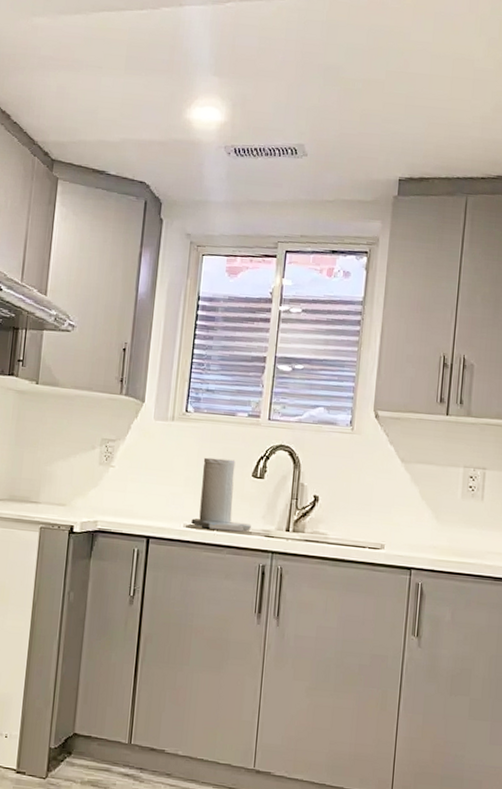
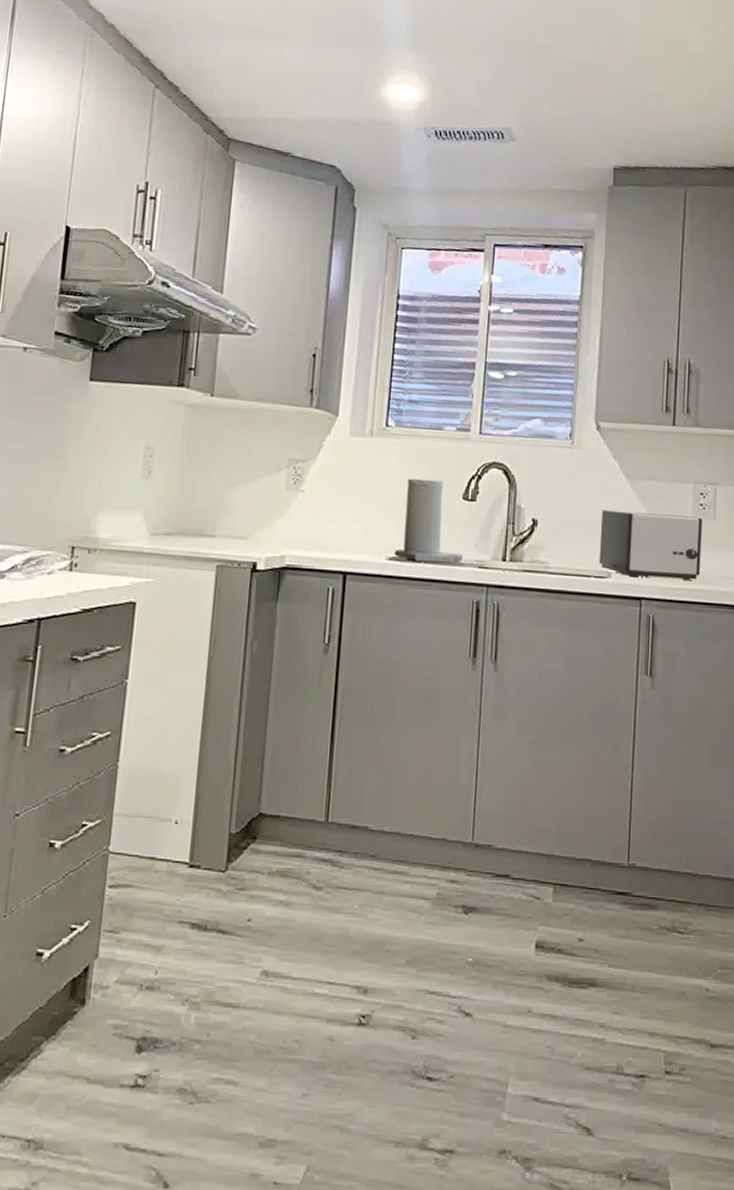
toaster: none [373,489,471,554] -> present [598,510,702,580]

